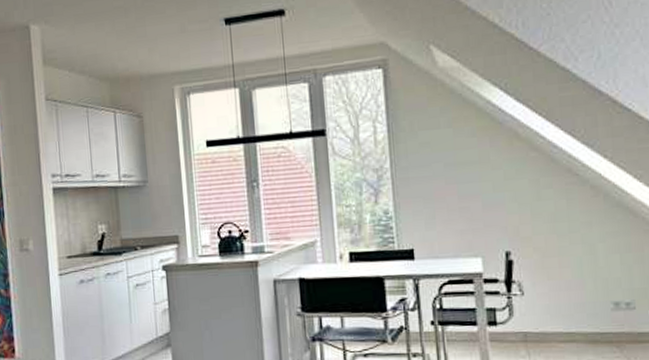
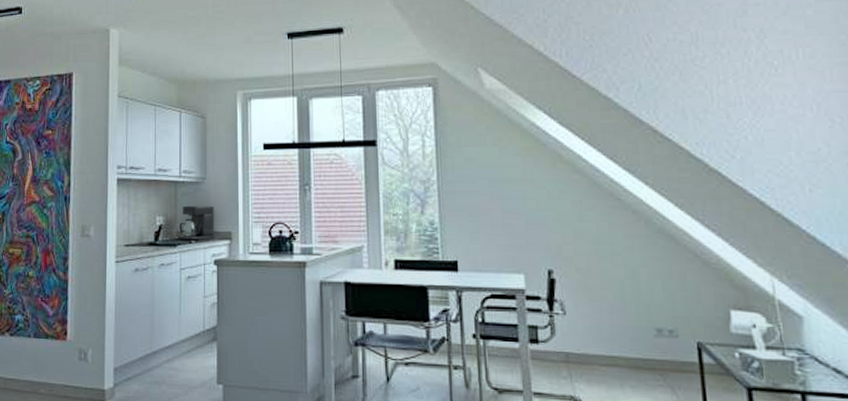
coffee maker: none [121,209,161,248] -> present [177,205,214,241]

